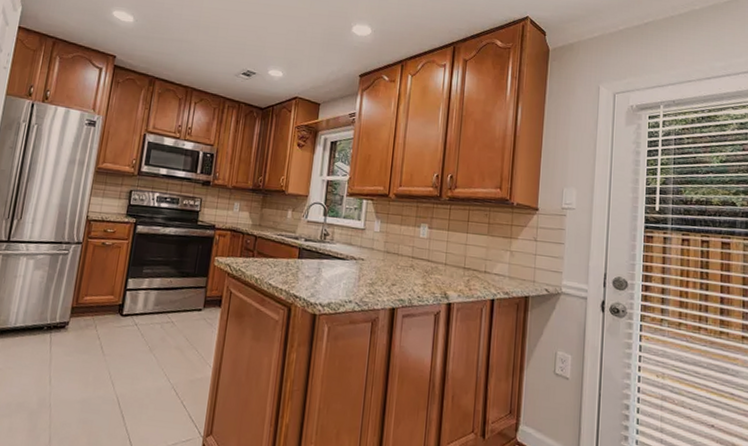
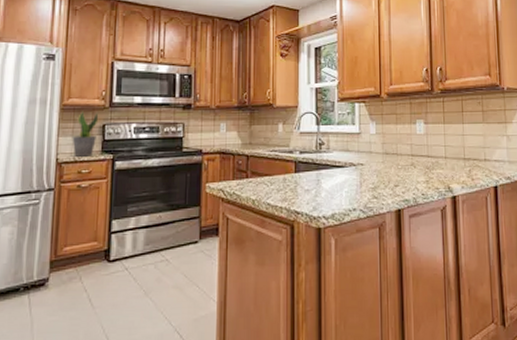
potted plant: none [102,175,128,218] -> present [72,111,99,157]

